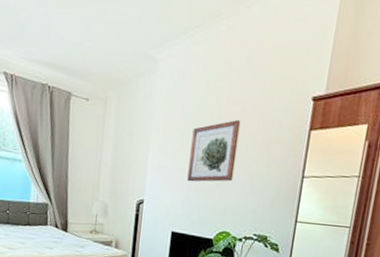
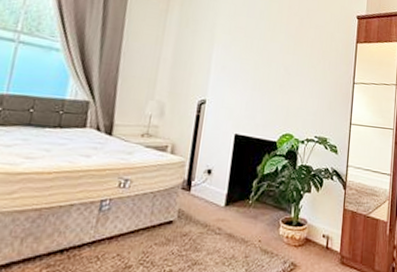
wall art: present [187,120,241,182] -> none [251,28,300,85]

